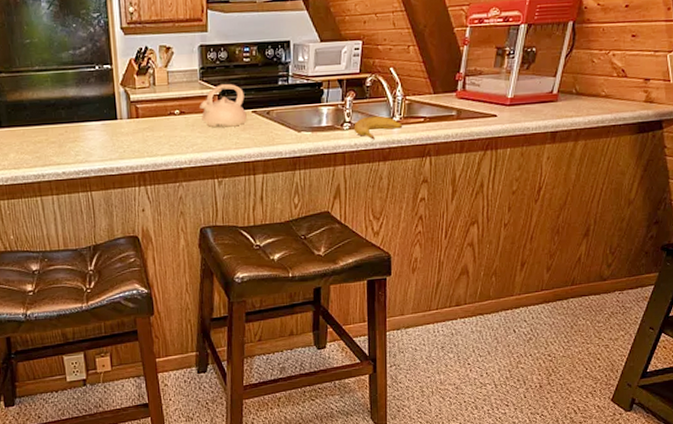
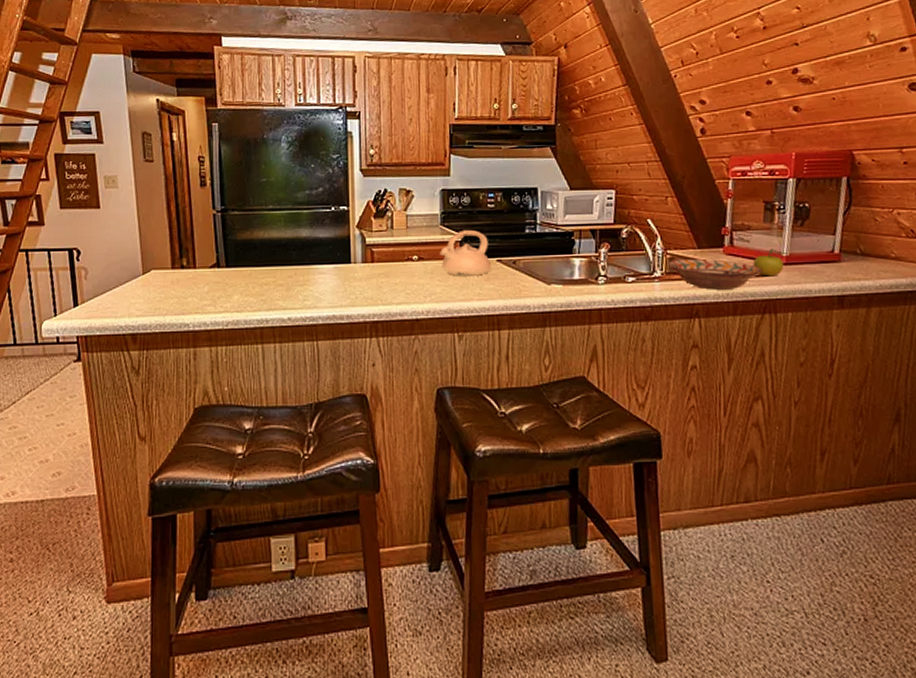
fruit: present [353,115,403,140] -> none [609,270,666,296]
decorative bowl: none [407,103,489,131] -> present [668,258,763,290]
fruit: none [481,91,512,117] -> present [753,249,788,277]

